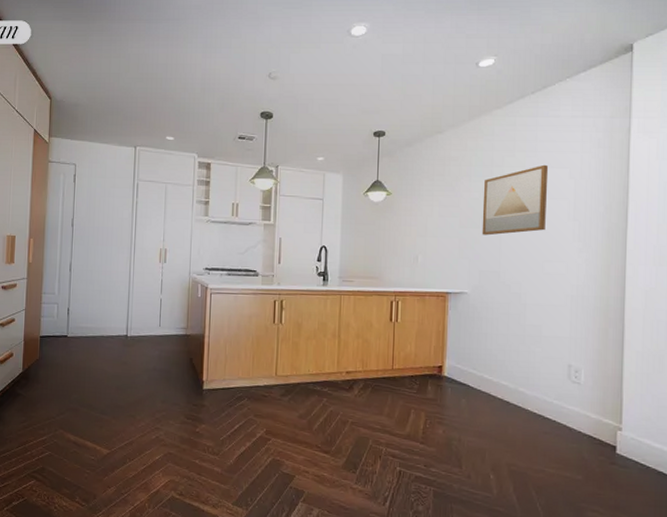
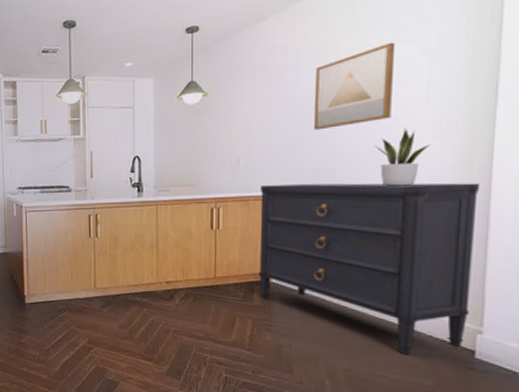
dresser: none [433,283,617,450] -> present [259,183,481,355]
potted plant: none [532,239,577,292] -> present [374,127,431,187]

